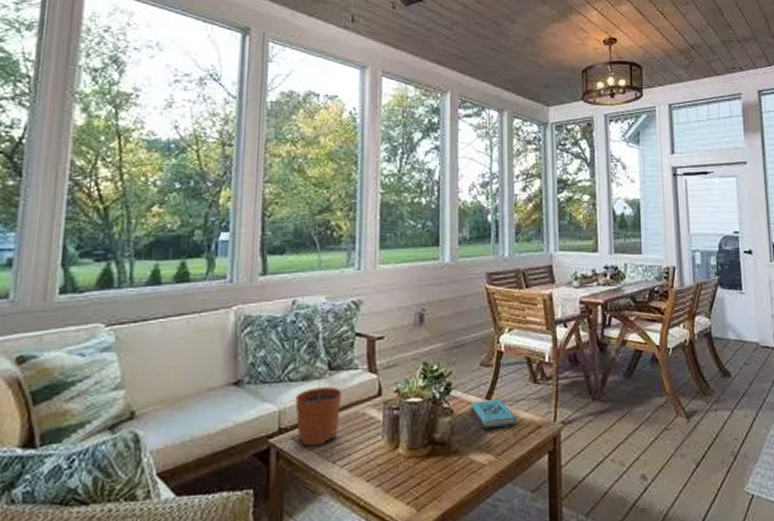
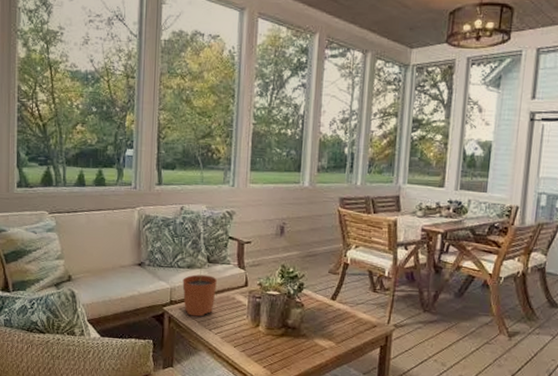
book: present [471,398,517,429] -> none [318,300,356,323]

